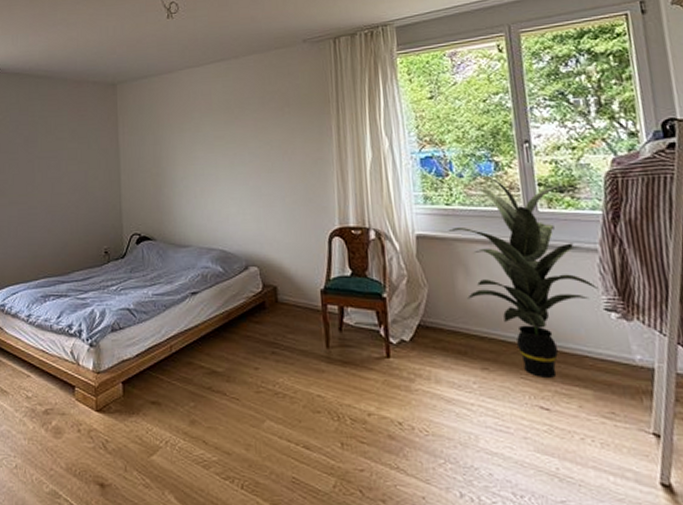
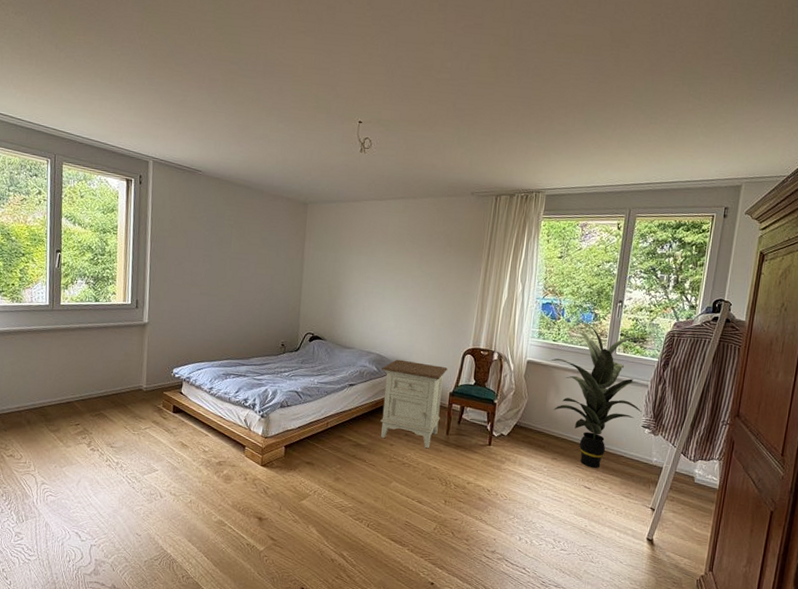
nightstand: none [227,253,314,370] -> present [380,359,447,449]

